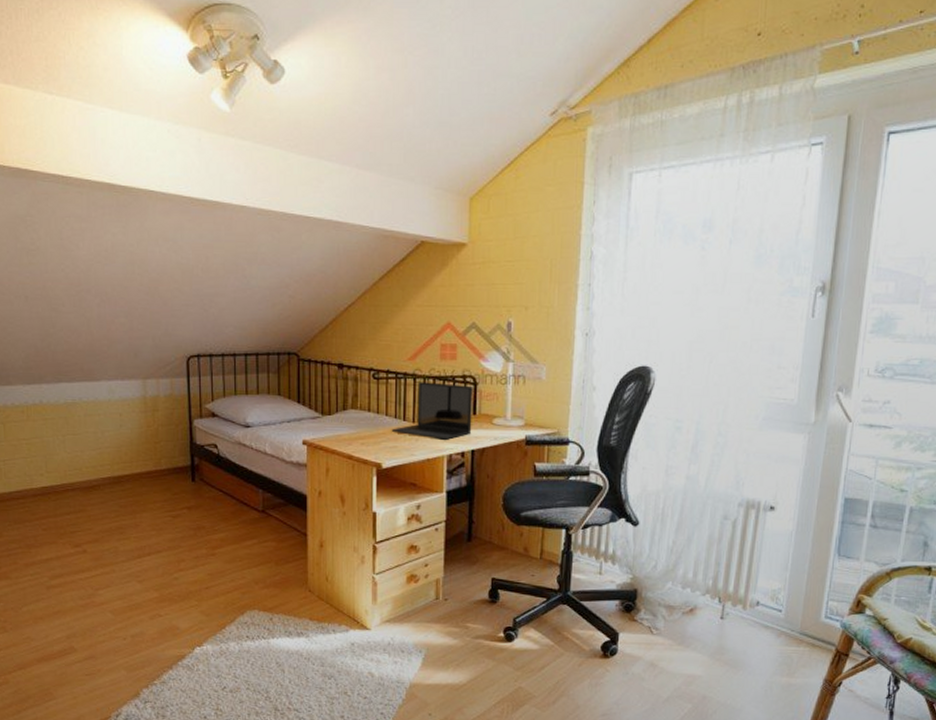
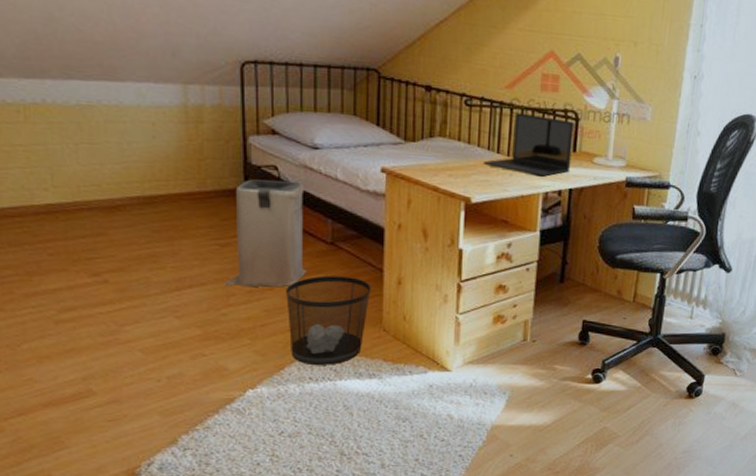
laundry basket: none [176,456,243,553] -> present [224,179,307,287]
waste bin: none [226,541,297,624] -> present [286,275,372,365]

